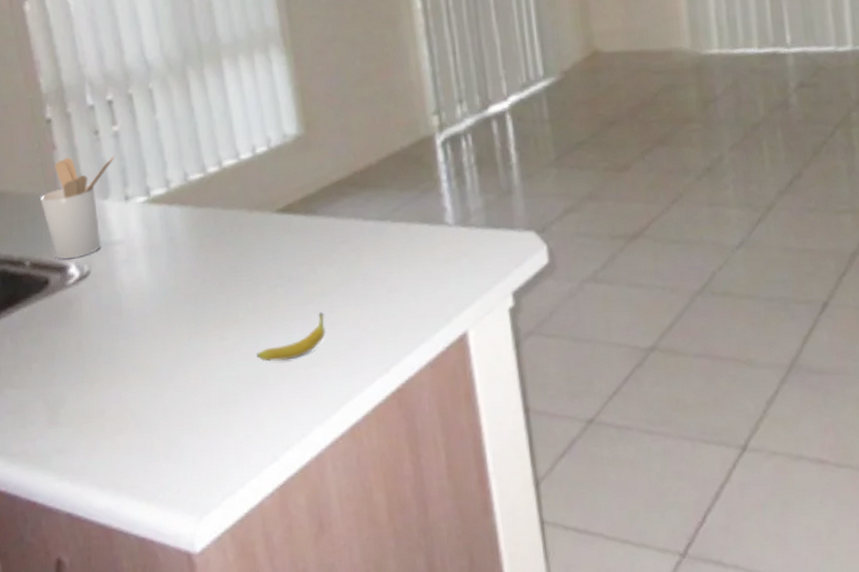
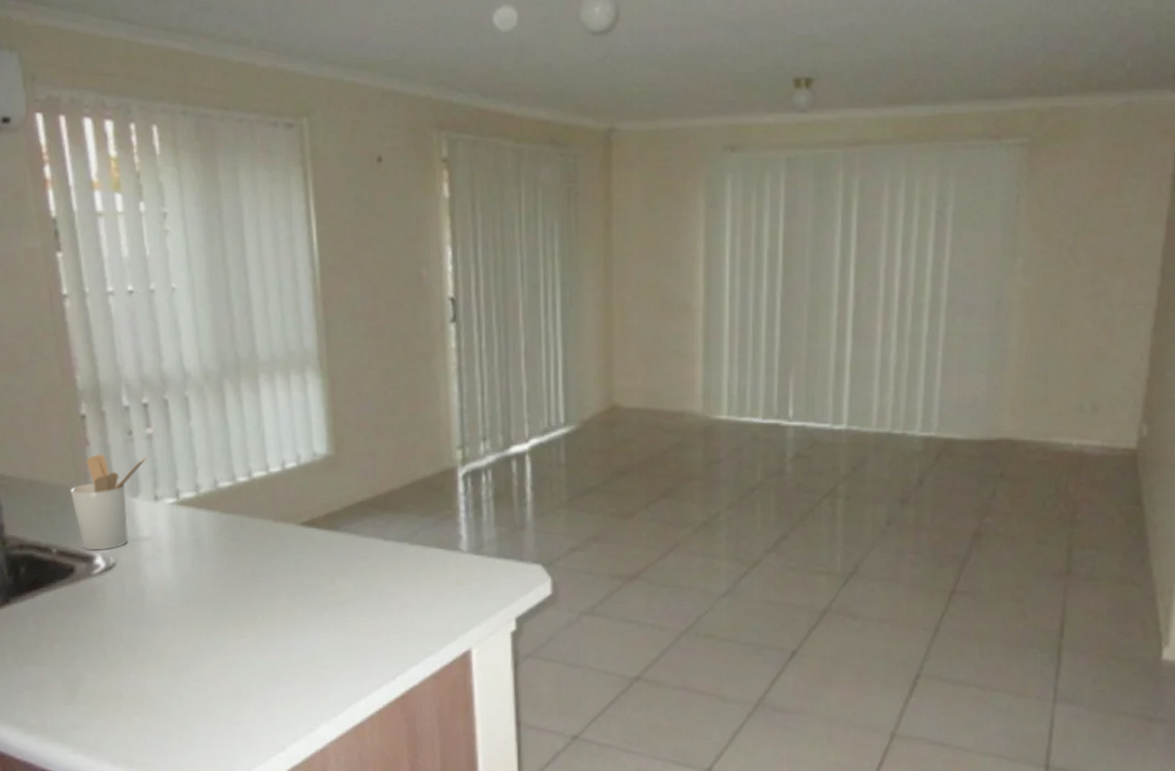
fruit: present [257,311,326,362] -> none [272,620,340,661]

